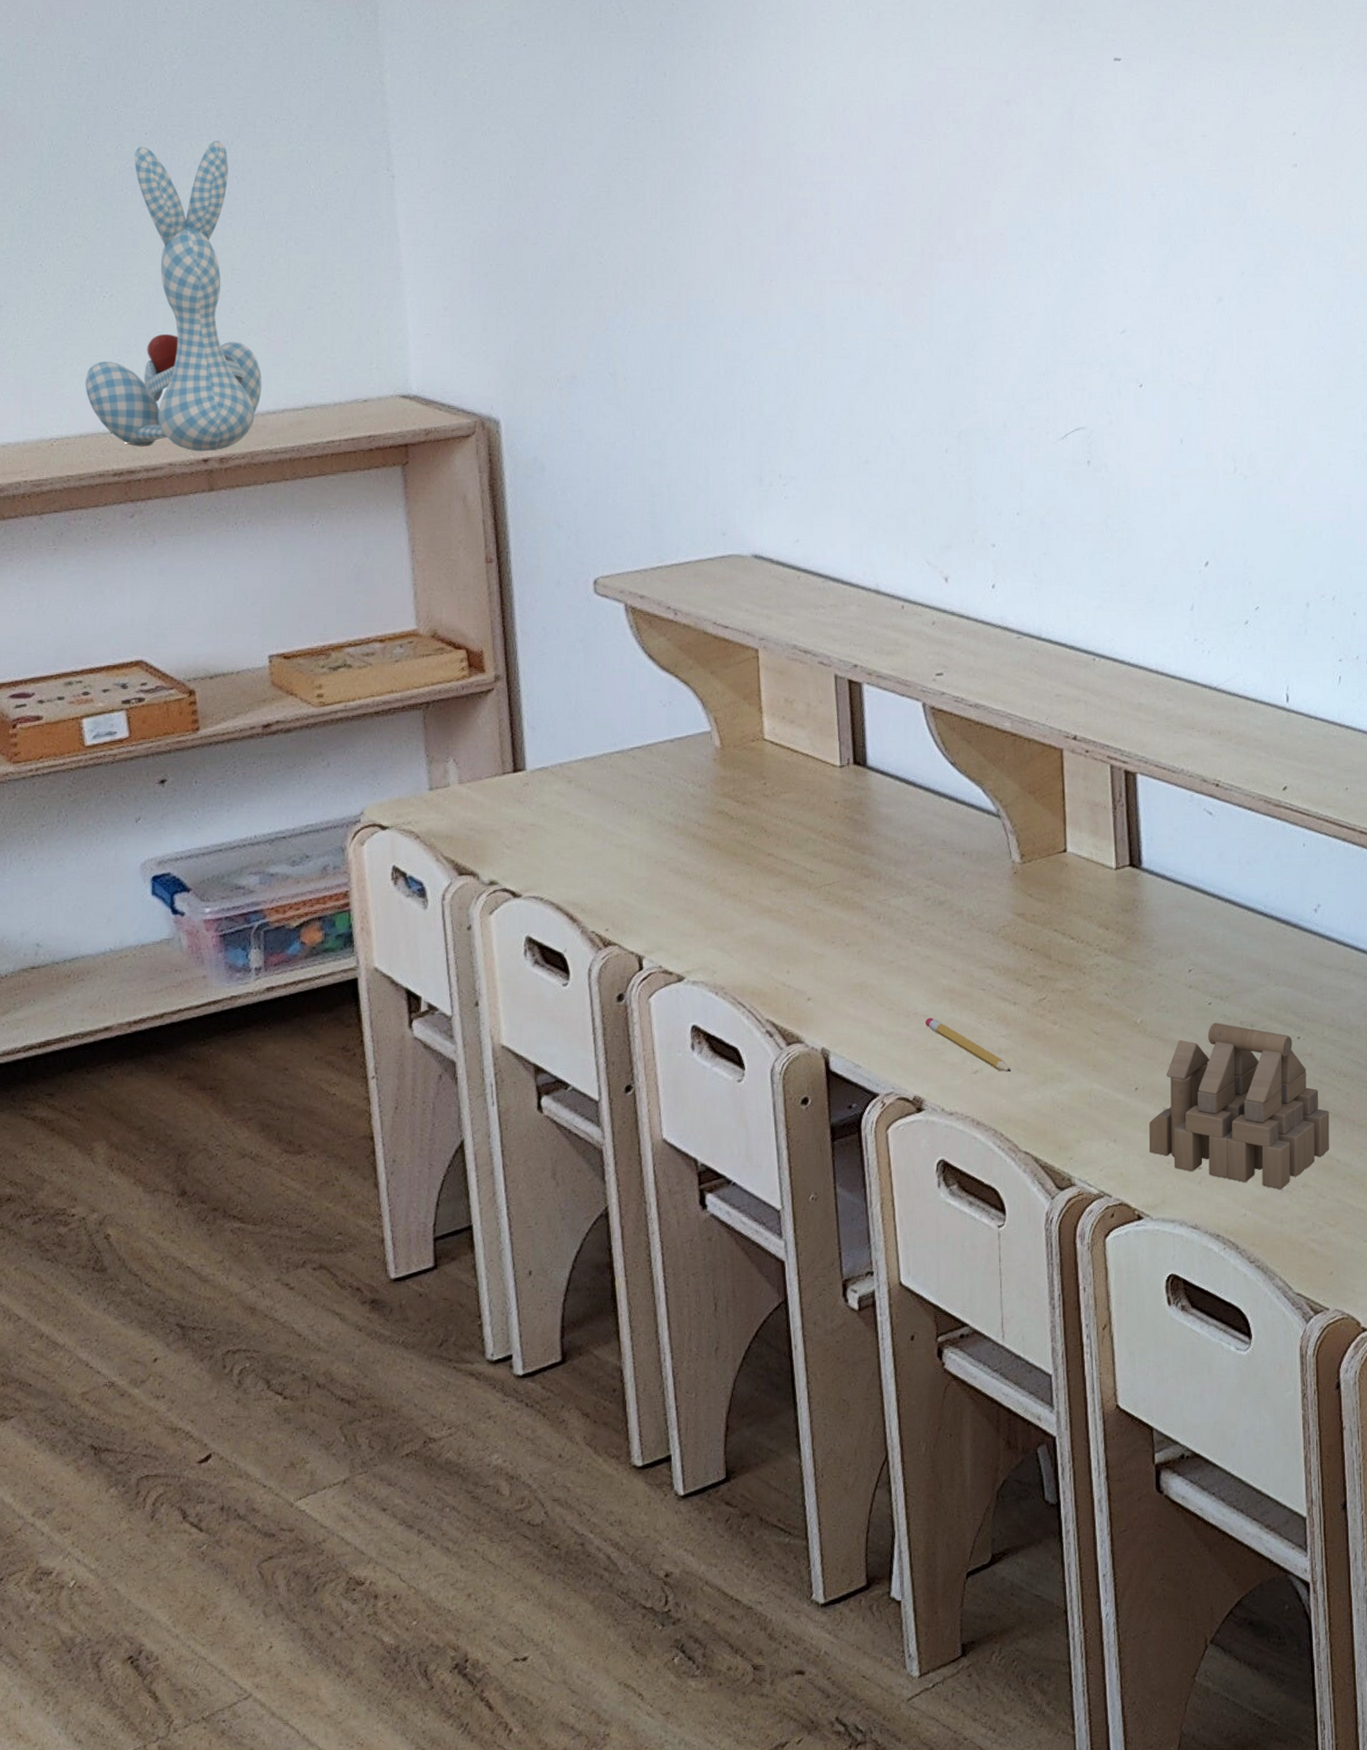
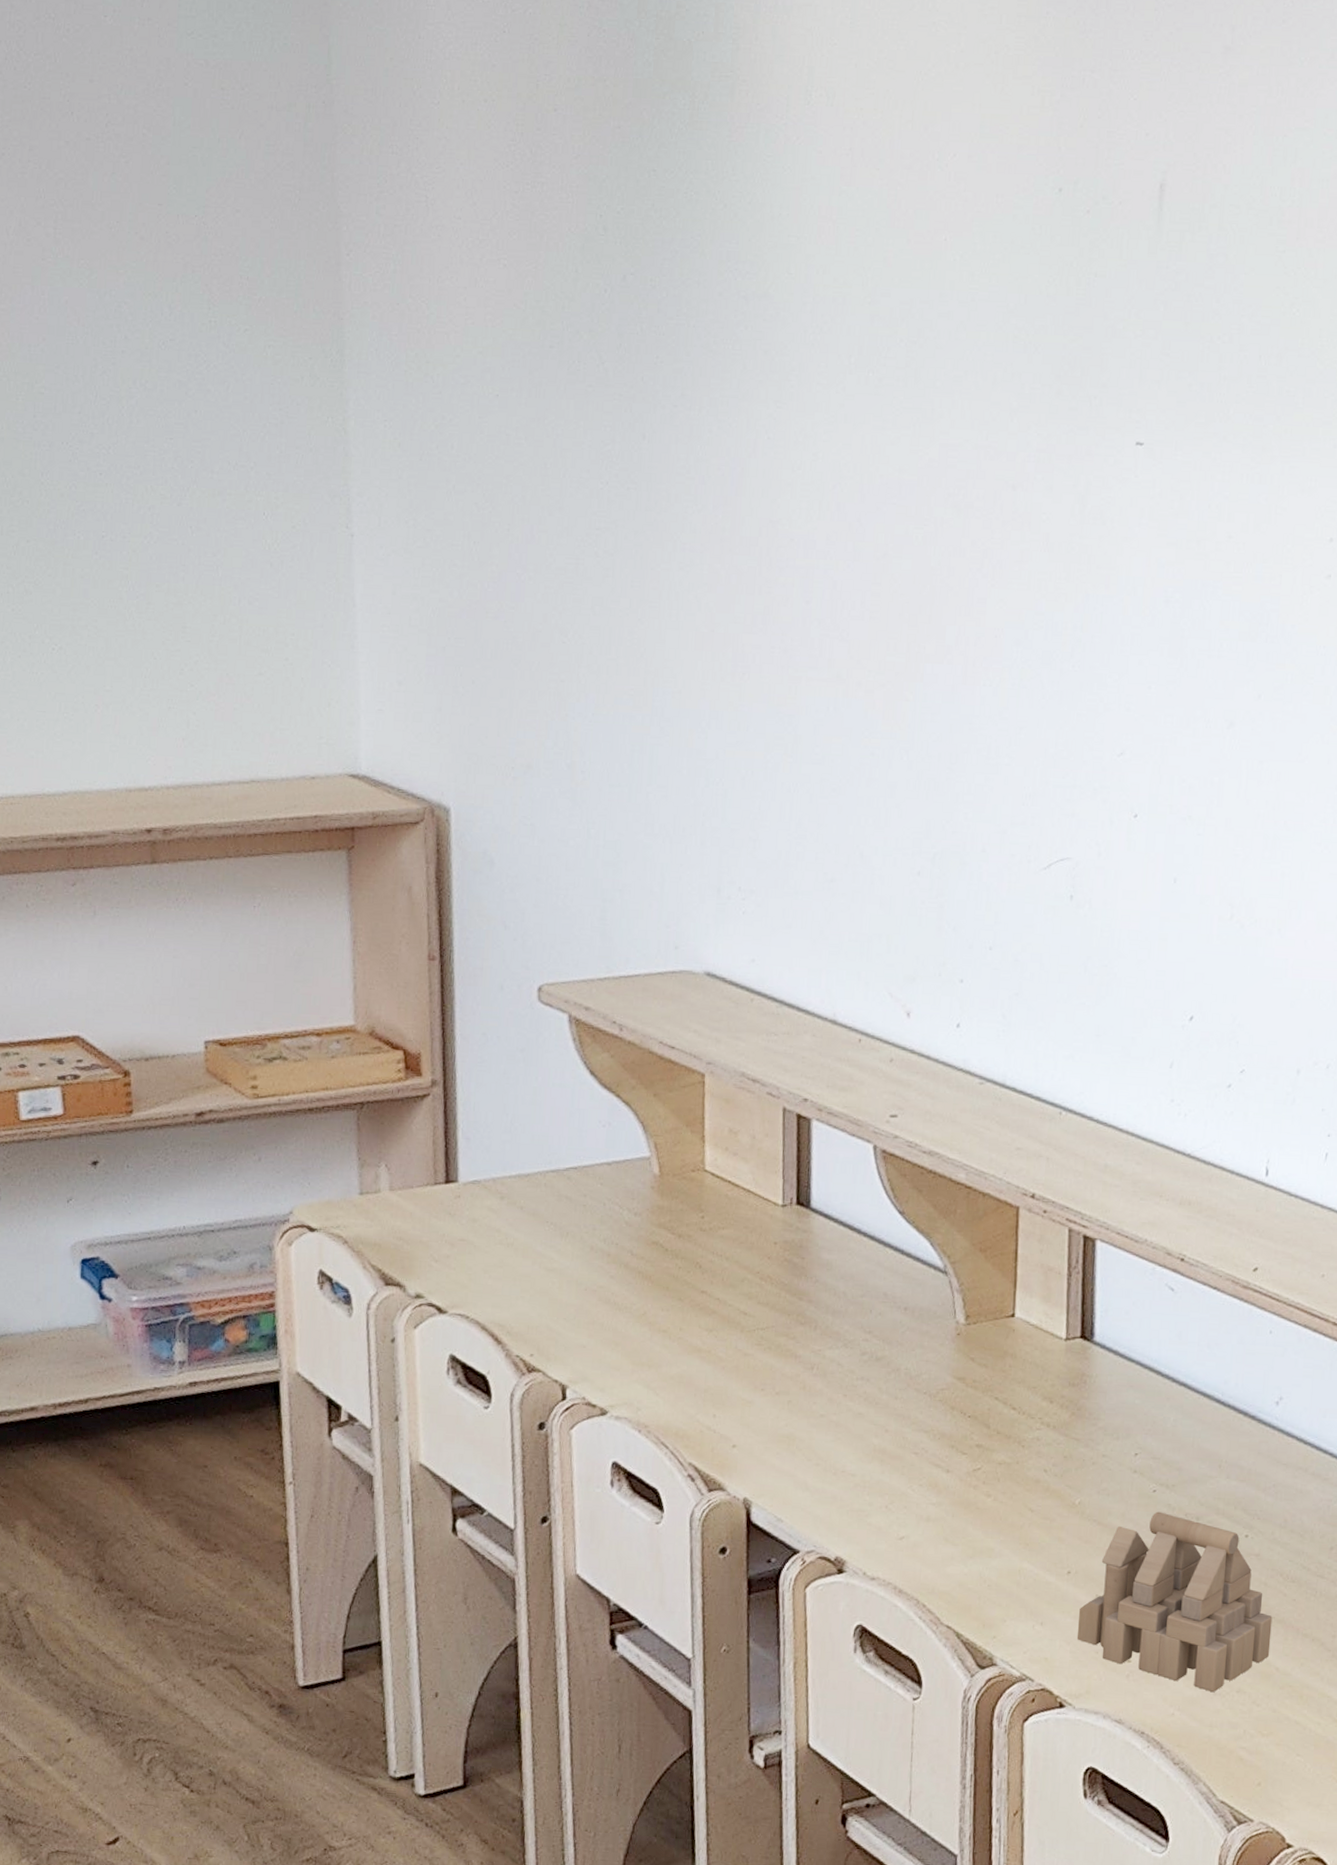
stuffed toy: present [85,140,262,452] -> none [31,485,209,822]
pencil: present [926,1017,1011,1072] -> none [853,1477,939,1541]

